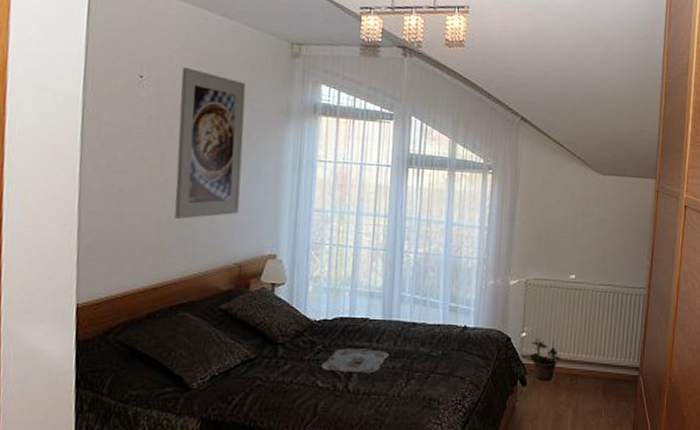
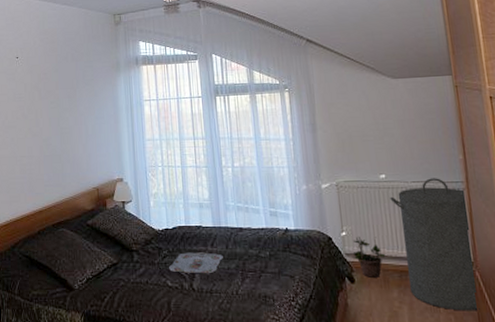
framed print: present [175,66,246,219] -> none [42,45,92,157]
laundry hamper: none [575,282,644,414] -> present [390,178,480,311]

